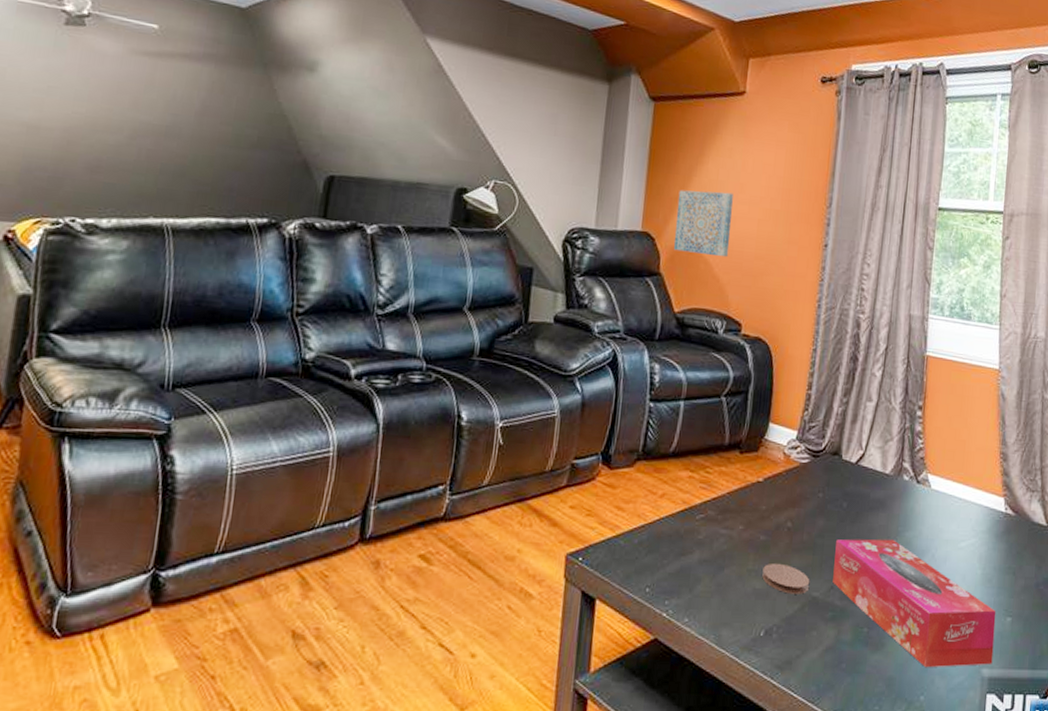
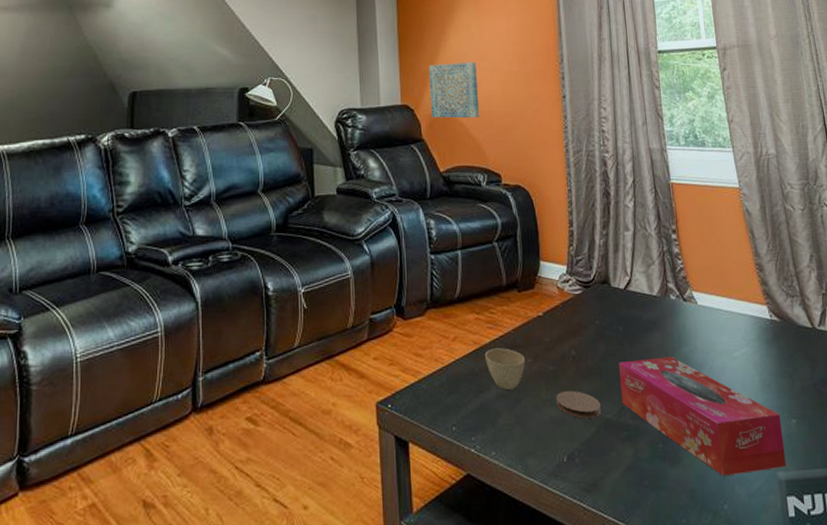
cup: none [693,510,736,556] -> present [485,348,525,390]

